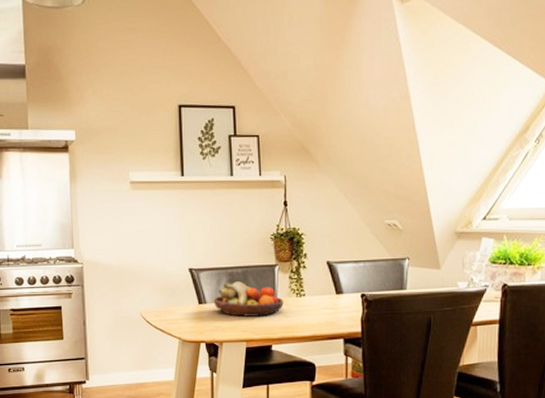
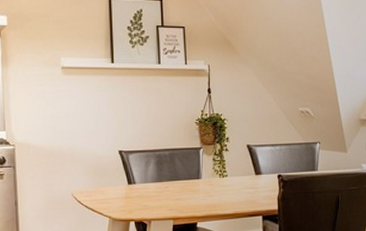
fruit bowl: present [213,281,284,317] -> none [142,163,208,196]

